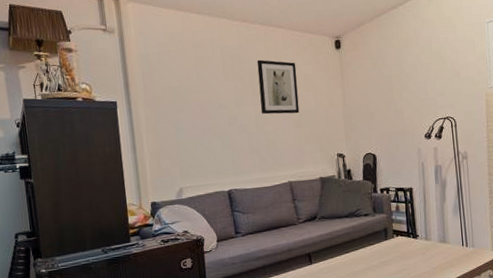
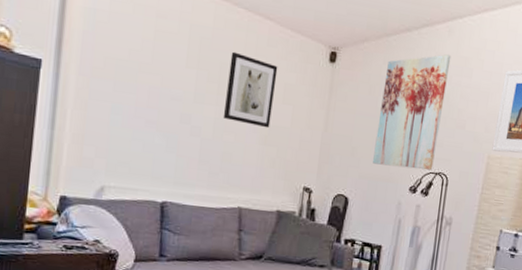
wall art: none [383,19,441,122] -> present [373,54,451,170]

